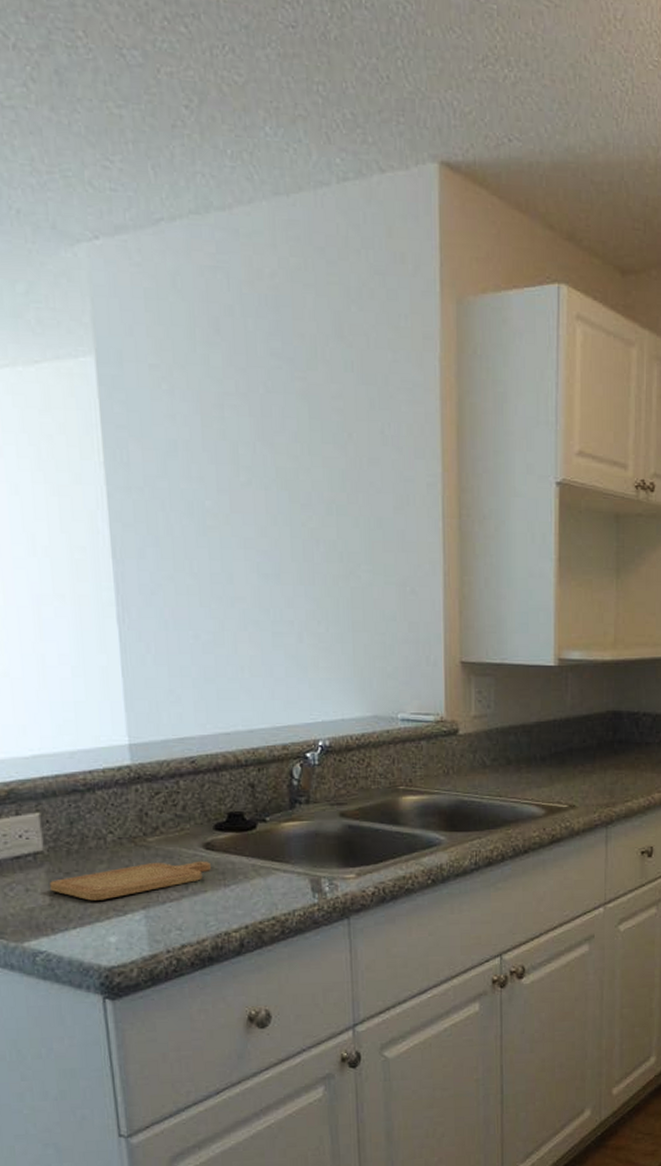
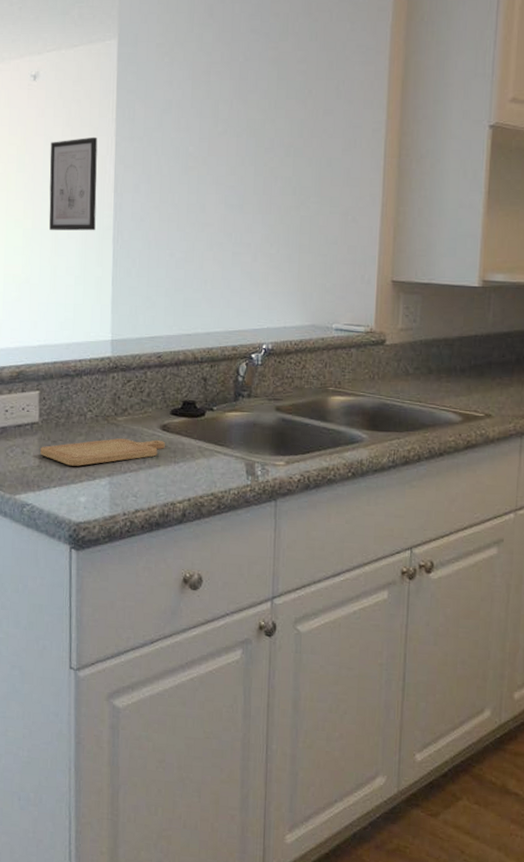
wall art: none [16,485,92,608] -> present [49,137,98,231]

